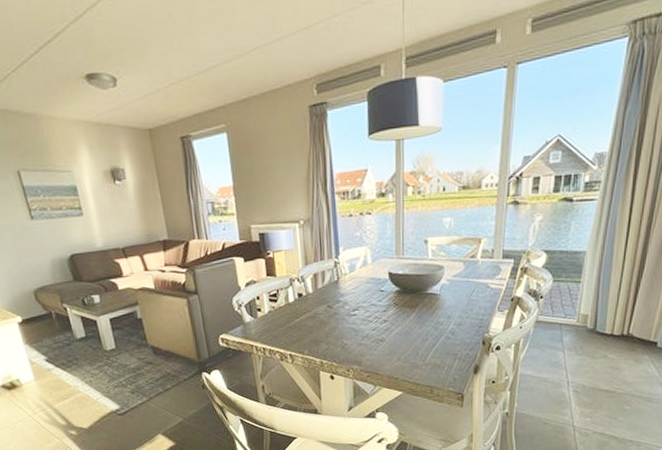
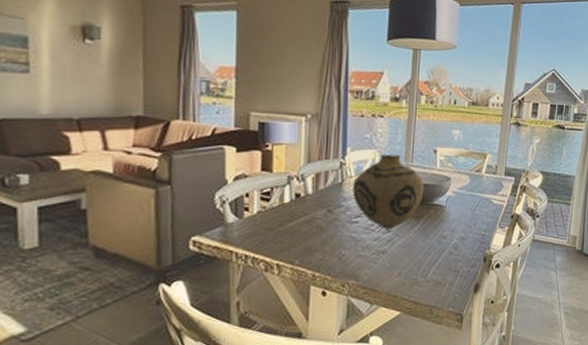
vase: none [348,249,417,320] -> present [352,154,424,229]

